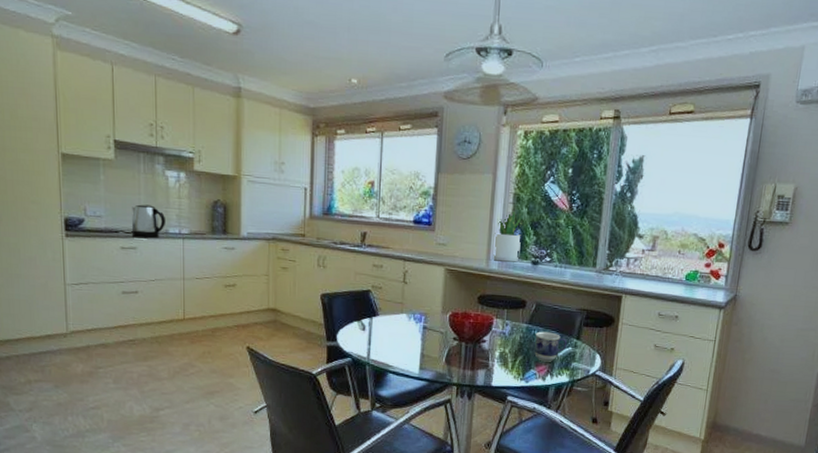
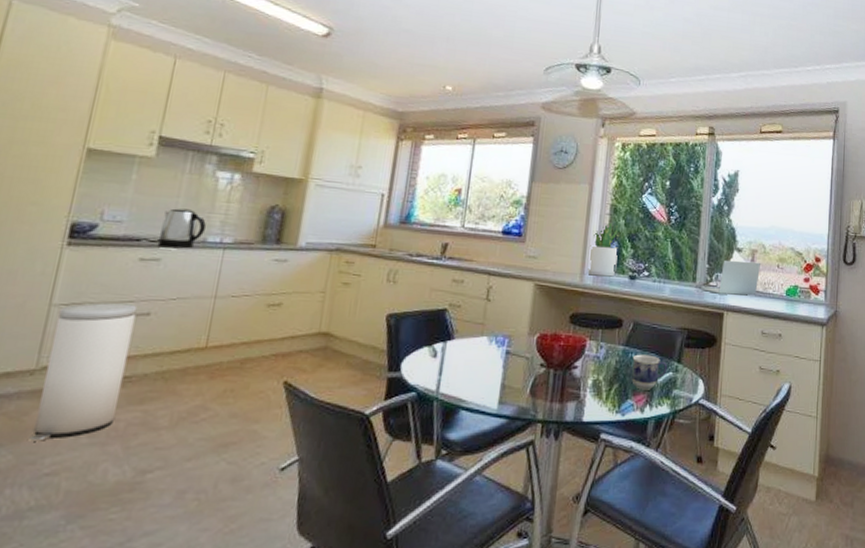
pedal bin: none [72,283,130,385] -> present [28,302,138,441]
laptop: none [600,246,661,280] -> present [701,260,760,295]

